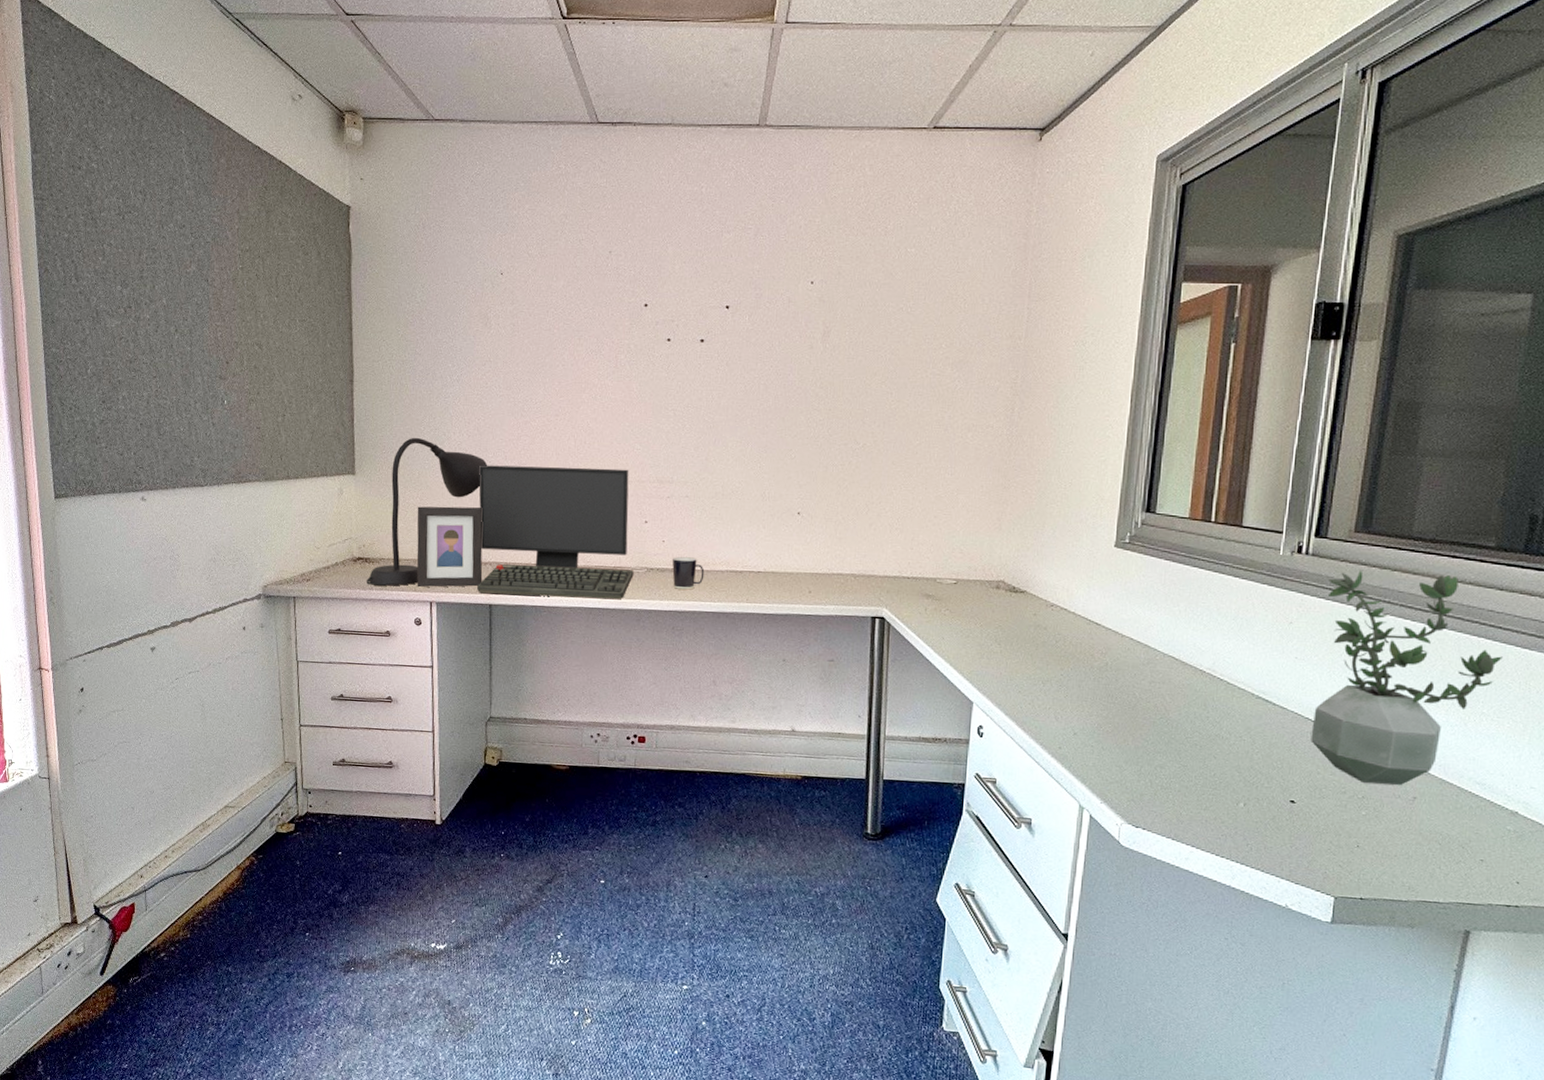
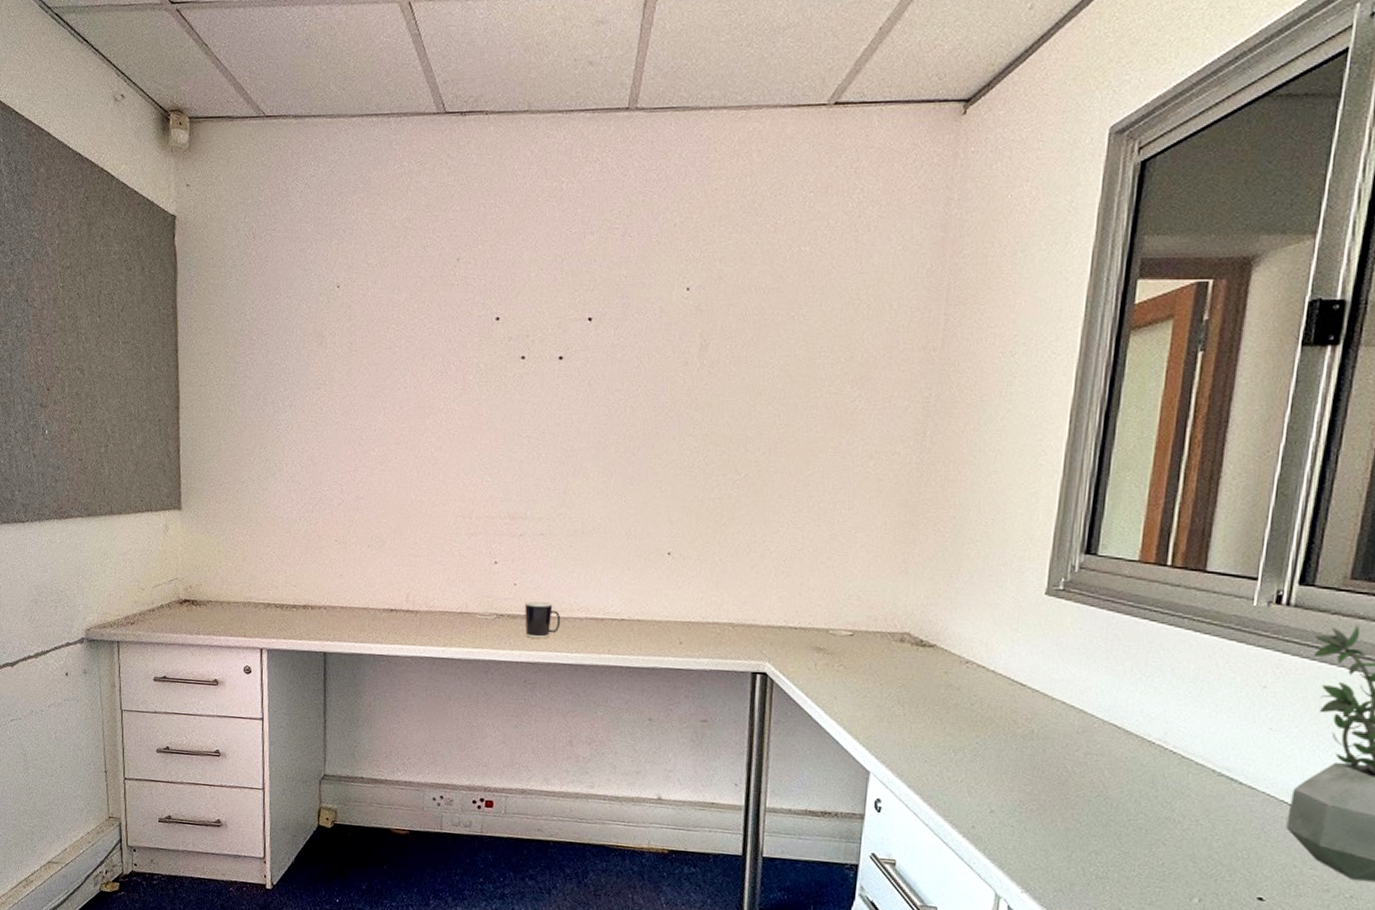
desk lamp: present [367,437,487,586] -> none [193,468,322,631]
picture frame: present [417,506,483,588] -> none [246,544,317,633]
computer keyboard: present [477,564,634,599] -> none [311,608,482,648]
computer monitor: present [479,465,629,568] -> none [312,499,478,614]

